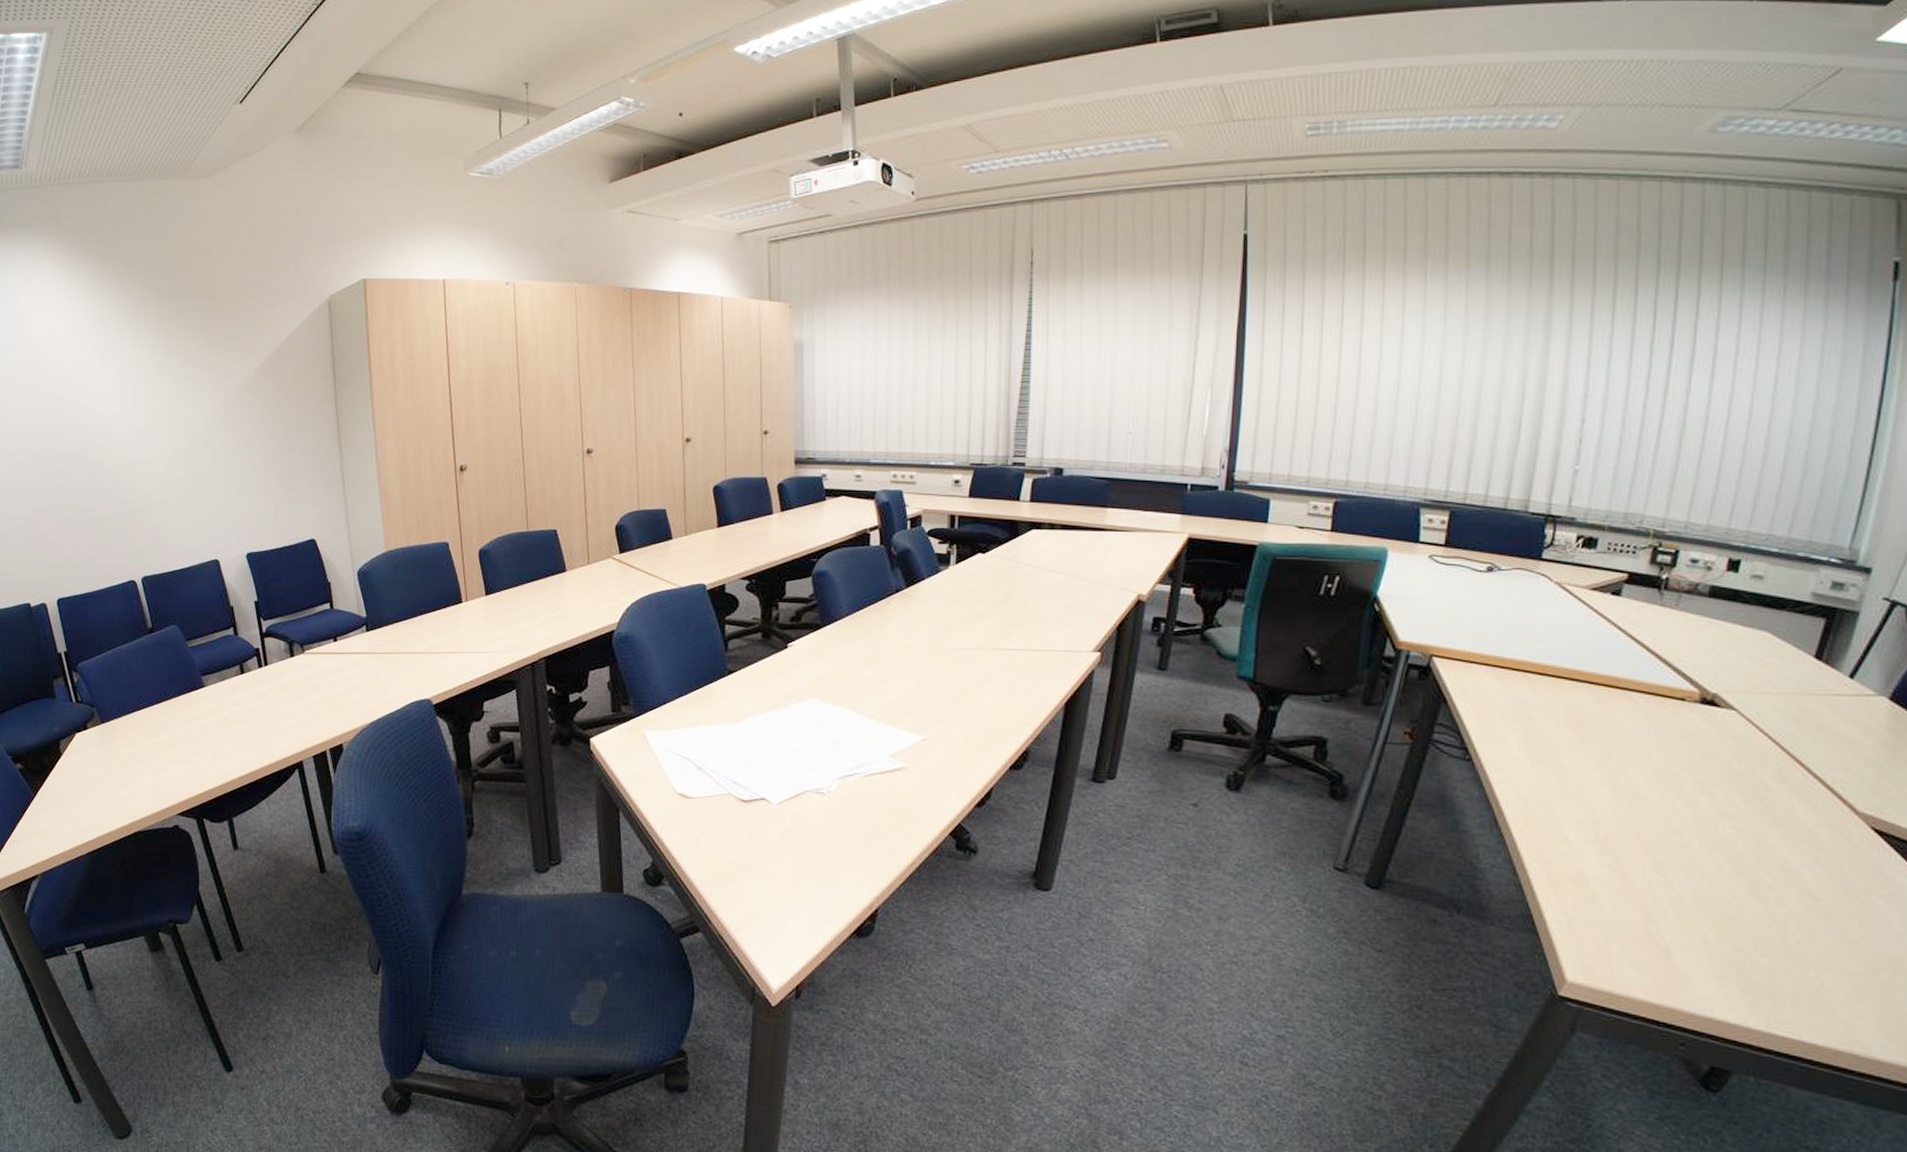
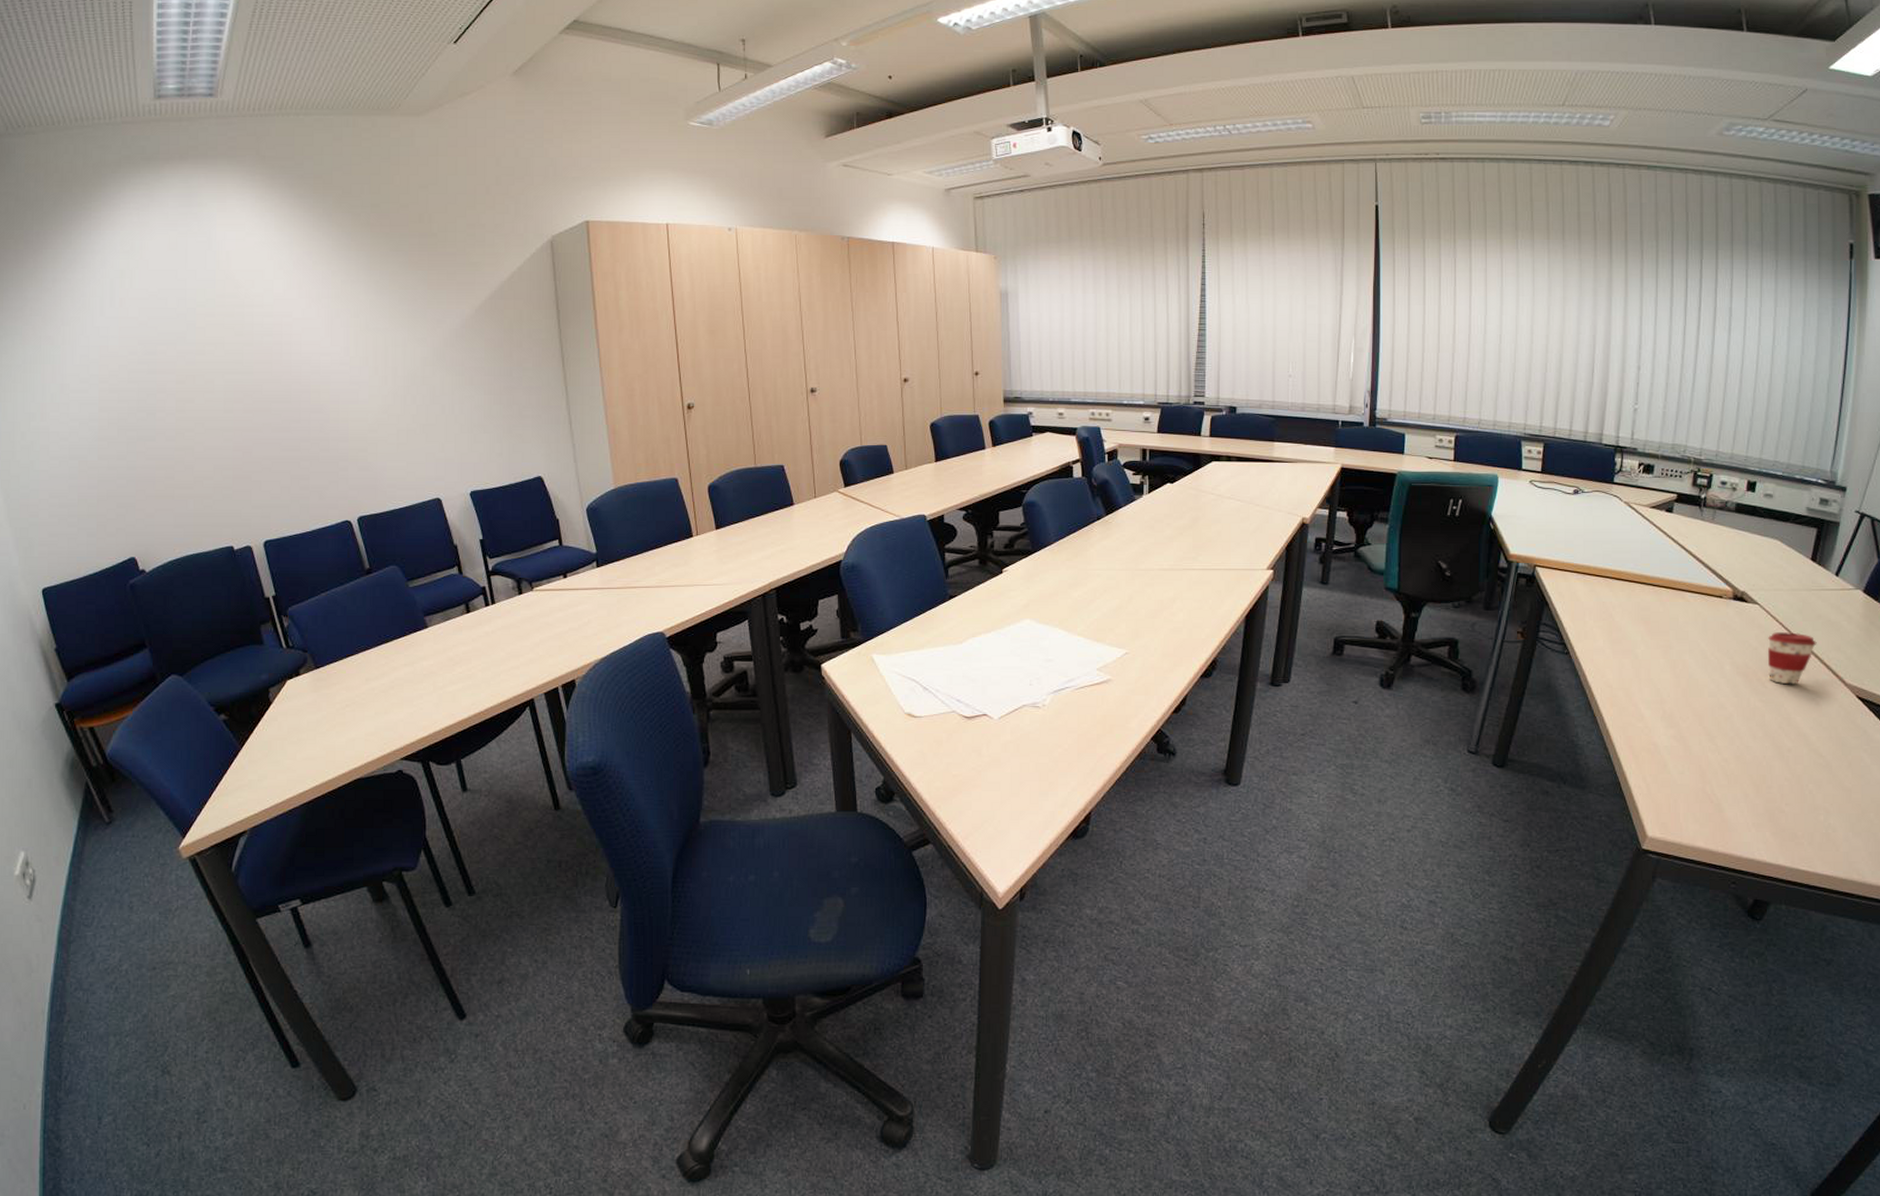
coffee cup: none [1744,745,1818,810] -> present [1767,632,1817,685]

